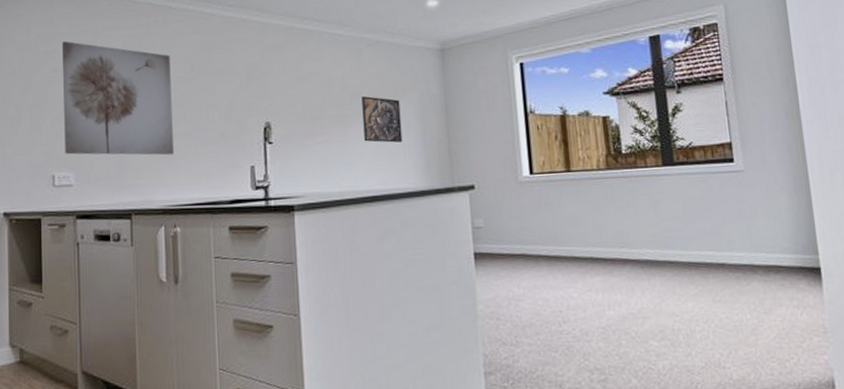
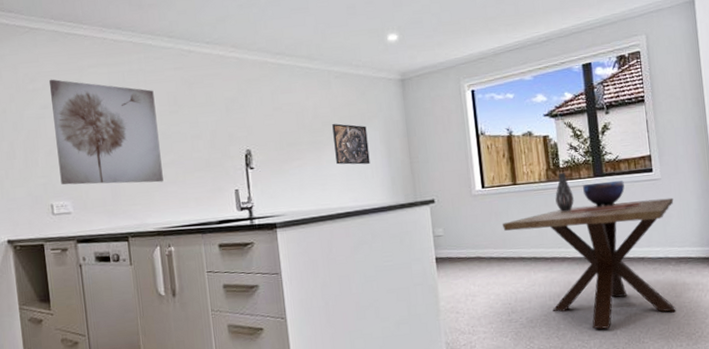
dining table: none [553,193,765,348] -> present [502,197,676,329]
vase: none [616,159,639,205] -> present [555,172,574,212]
decorative bowl: none [633,170,720,208] -> present [569,180,641,214]

